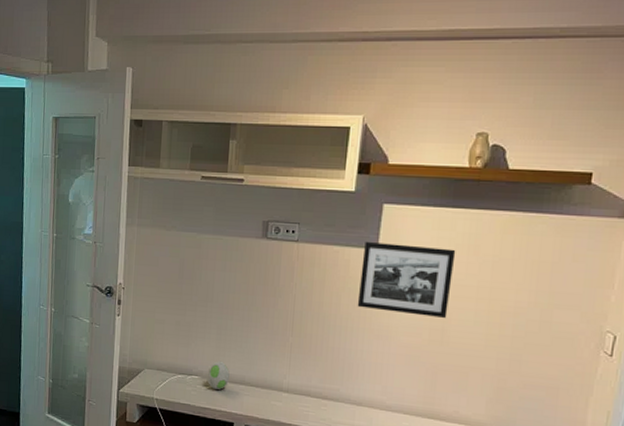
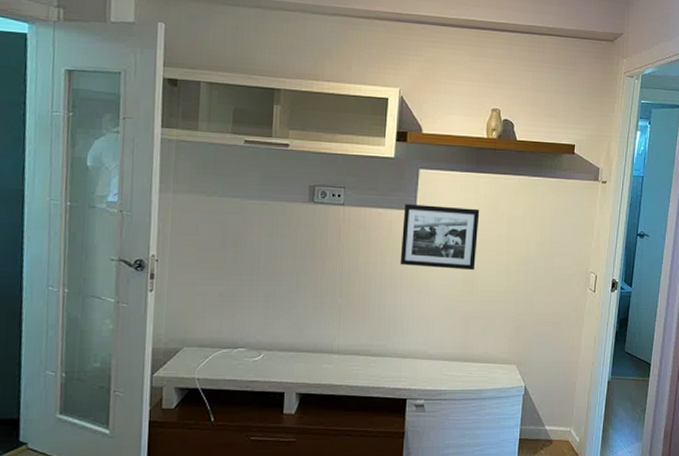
decorative egg: present [206,360,230,390] -> none [254,329,279,360]

